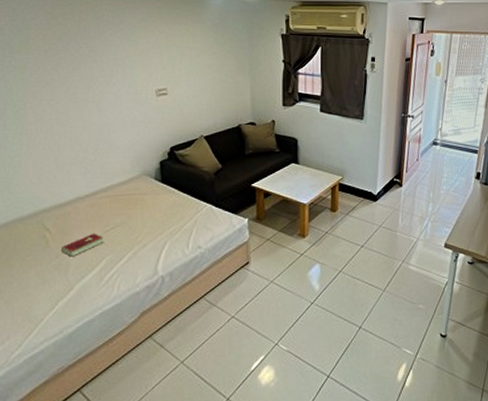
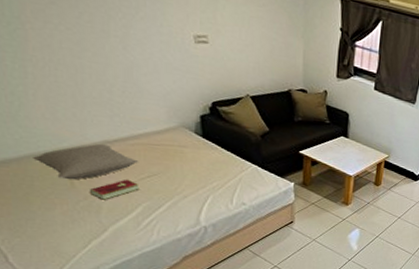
pillow: none [18,200,105,240] -> present [33,143,139,180]

